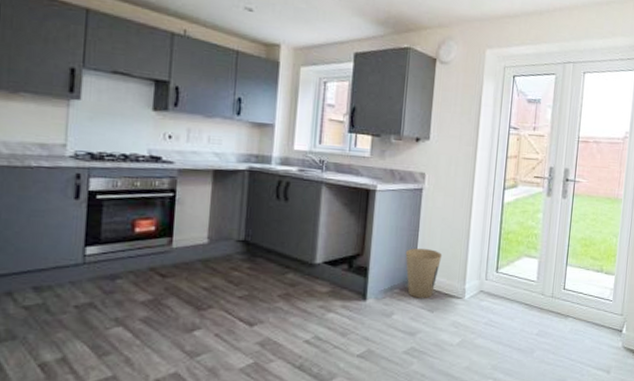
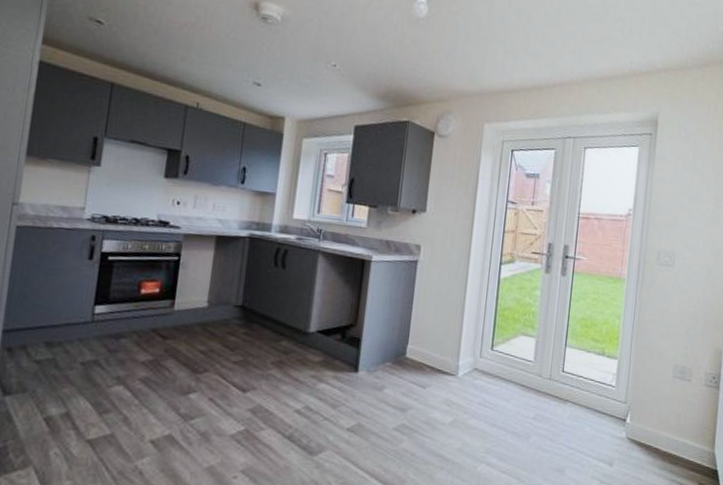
trash can: present [405,248,443,298] -> none [398,321,436,373]

